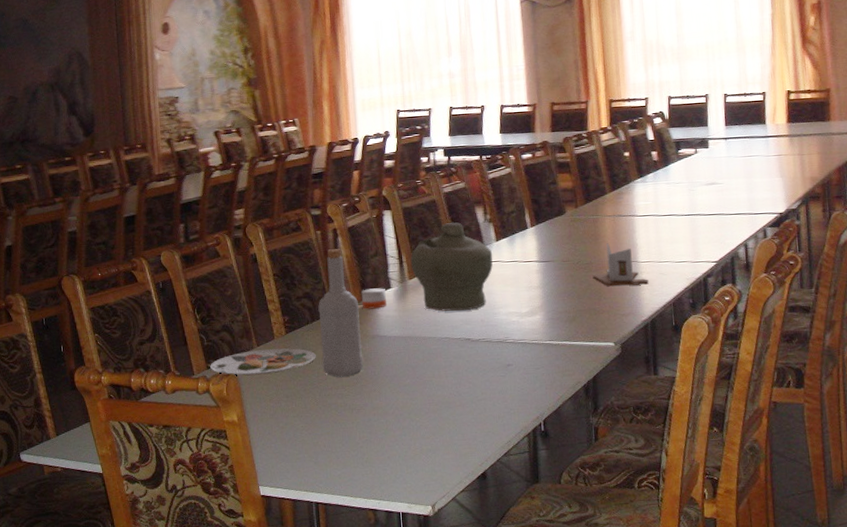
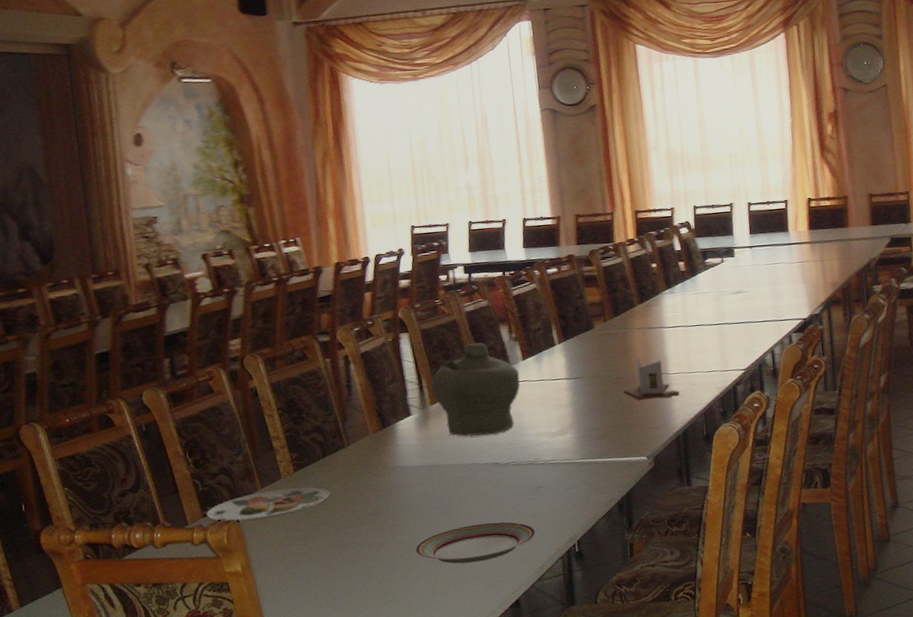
bottle: present [318,249,364,377] -> none [330,376,384,514]
candle: present [361,288,386,309] -> none [377,416,407,440]
plate: none [391,395,503,433] -> present [415,522,536,564]

